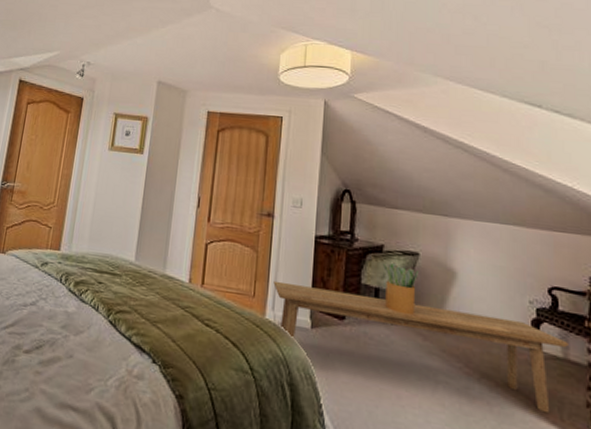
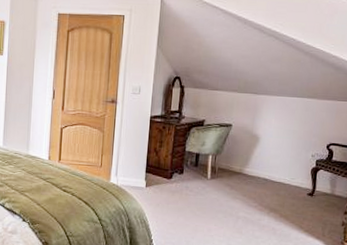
bench: present [273,280,568,414] -> none [116,153,336,232]
potted plant: present [382,262,420,315] -> none [203,133,232,172]

